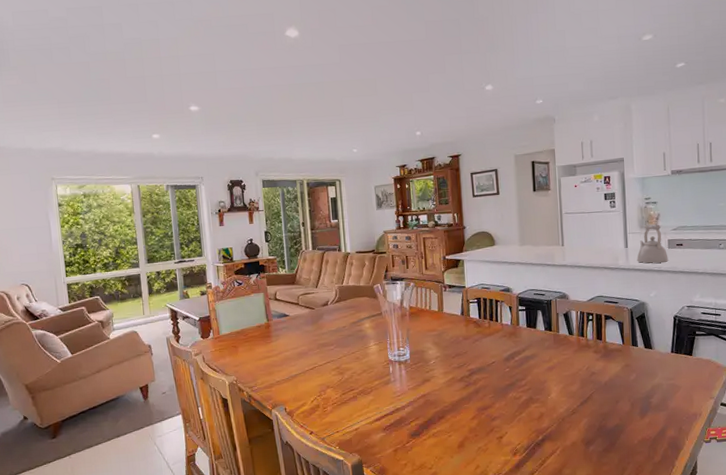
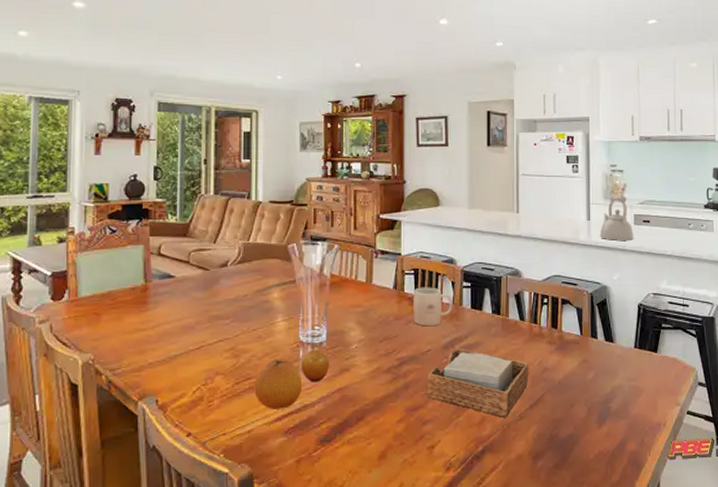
fruit: none [357,373,394,413] -> present [254,358,303,410]
fruit: none [391,365,415,391] -> present [300,349,330,383]
mug: none [478,312,511,344] -> present [413,287,453,327]
napkin holder: none [493,359,579,413] -> present [426,348,529,418]

